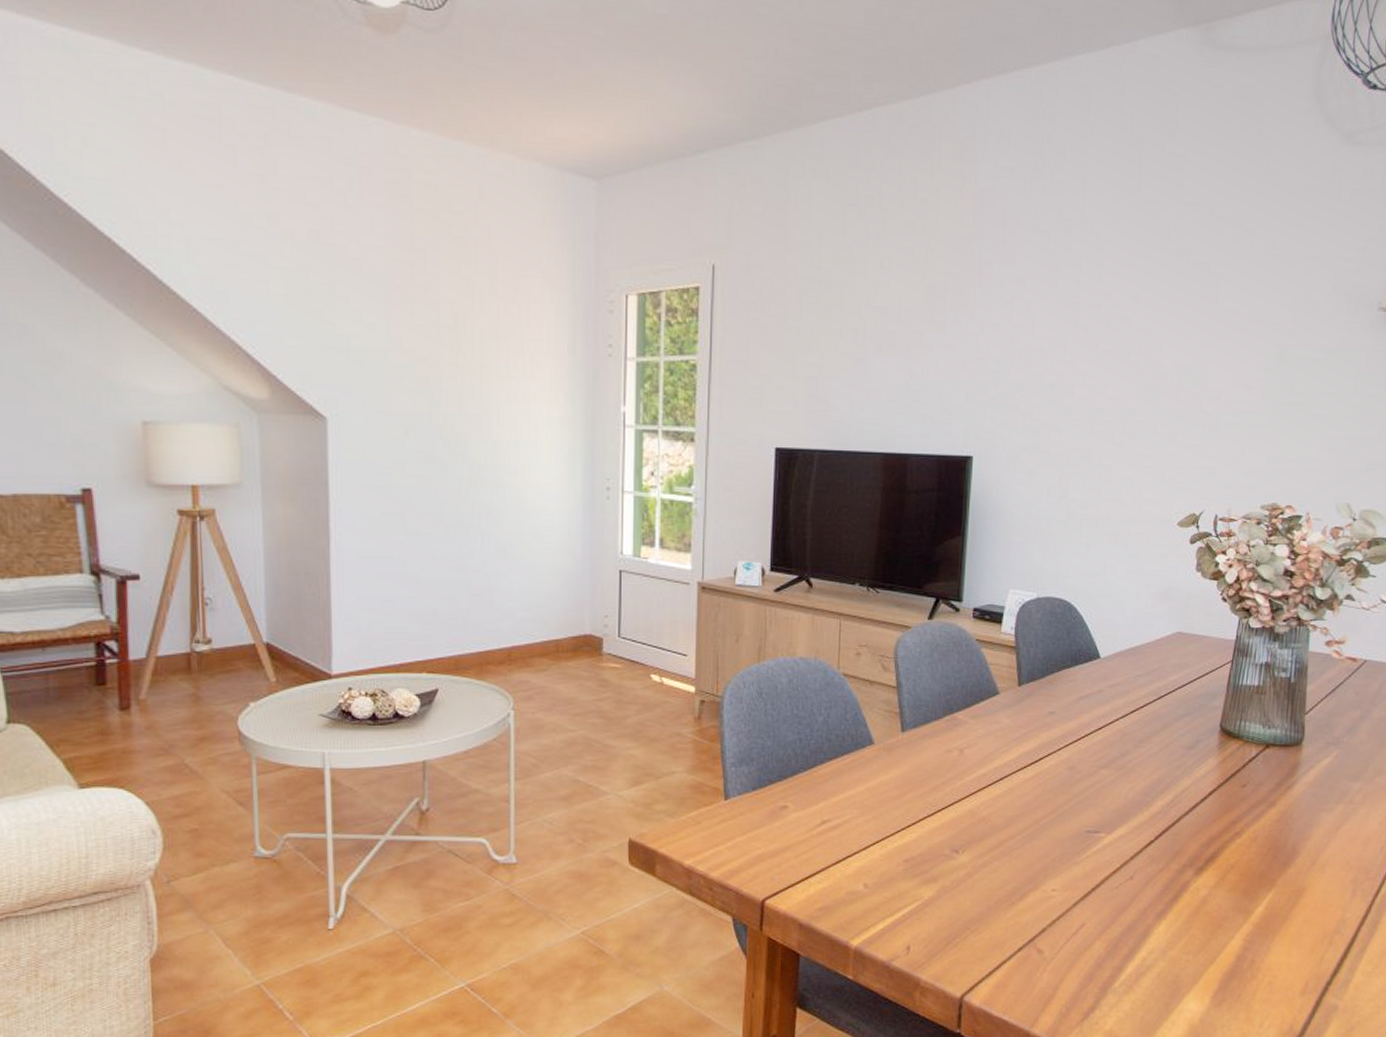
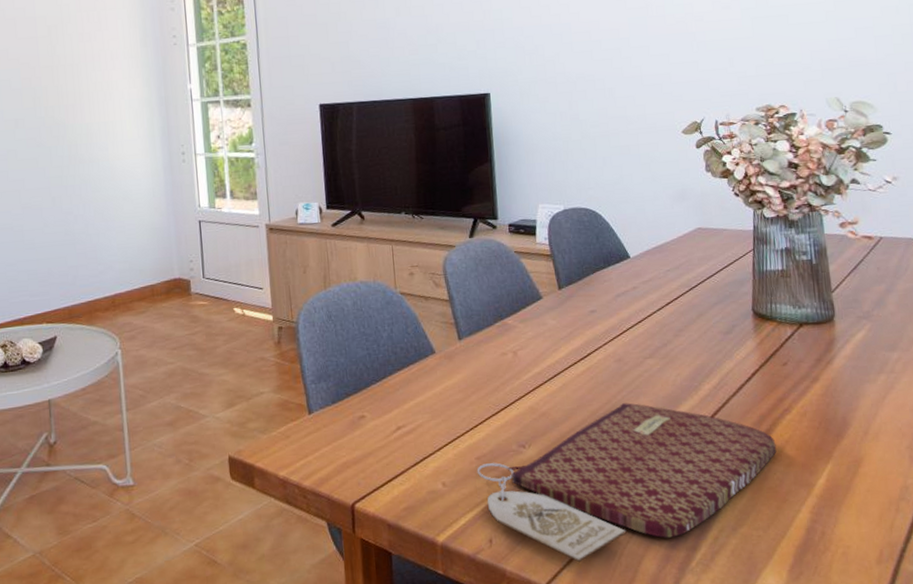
placemat: none [903,814,1221,976] -> present [476,403,777,563]

